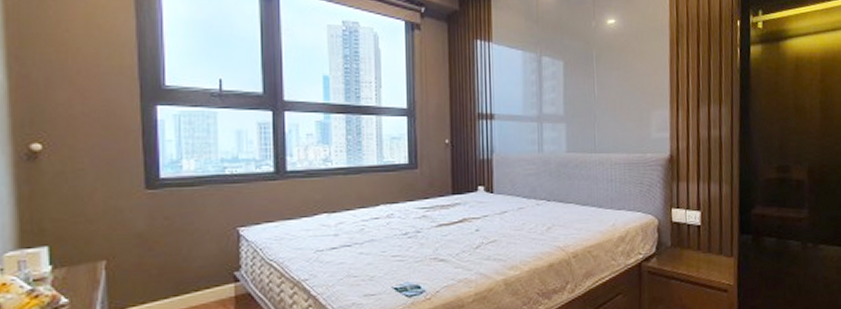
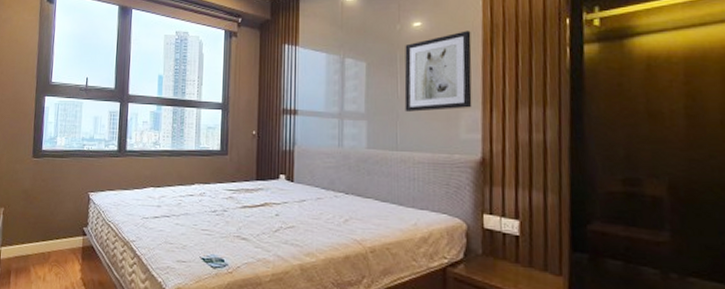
wall art: none [600,29,662,112] -> present [404,30,472,112]

